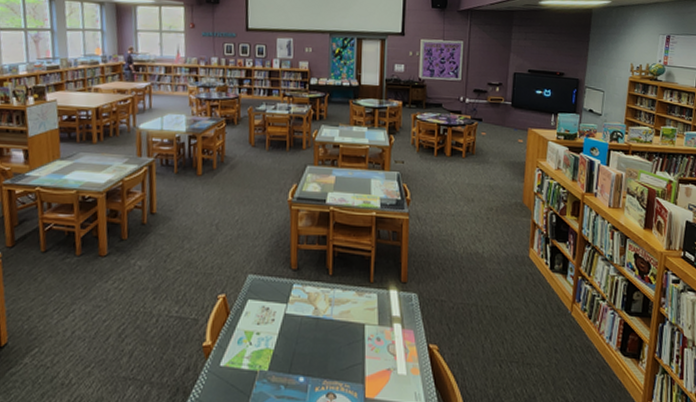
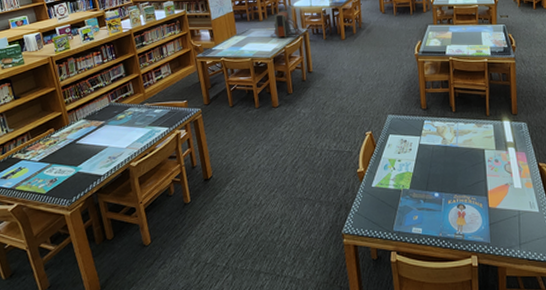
backpack: none [105,133,152,168] -> present [270,11,306,38]

